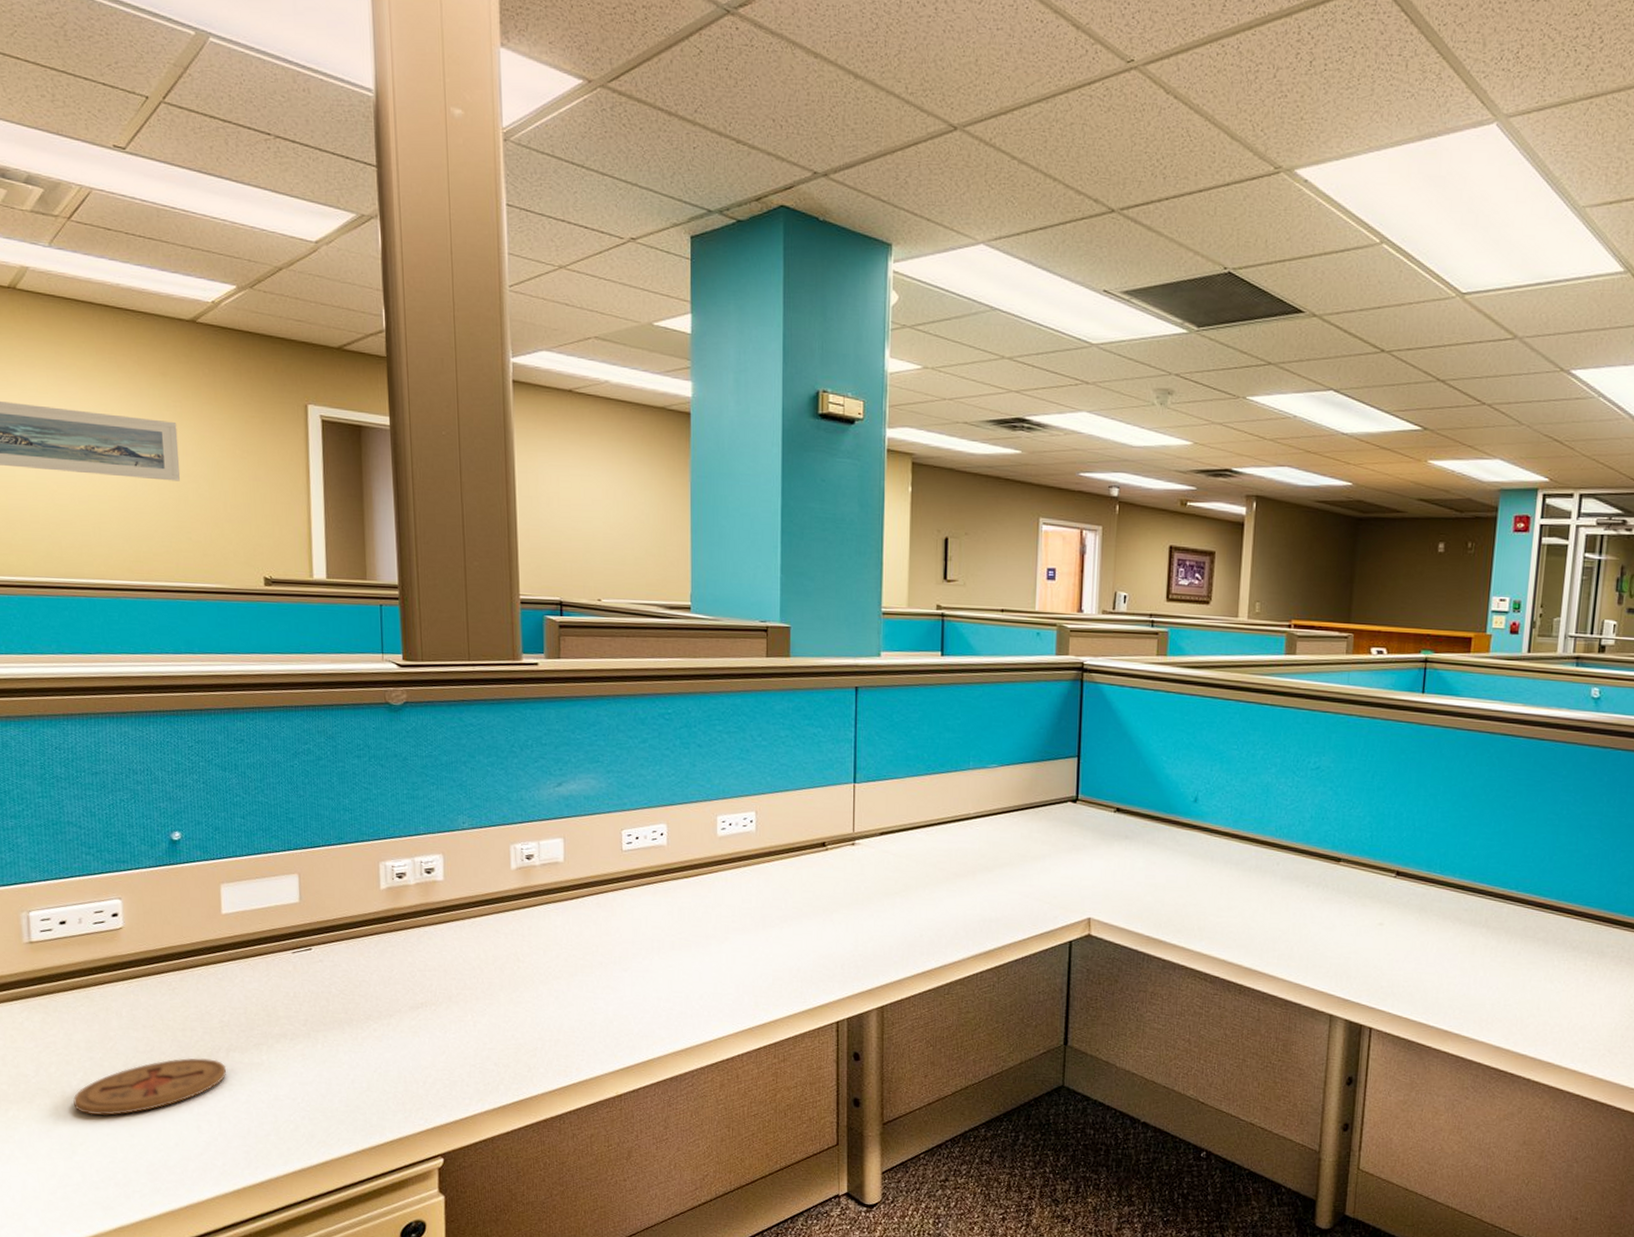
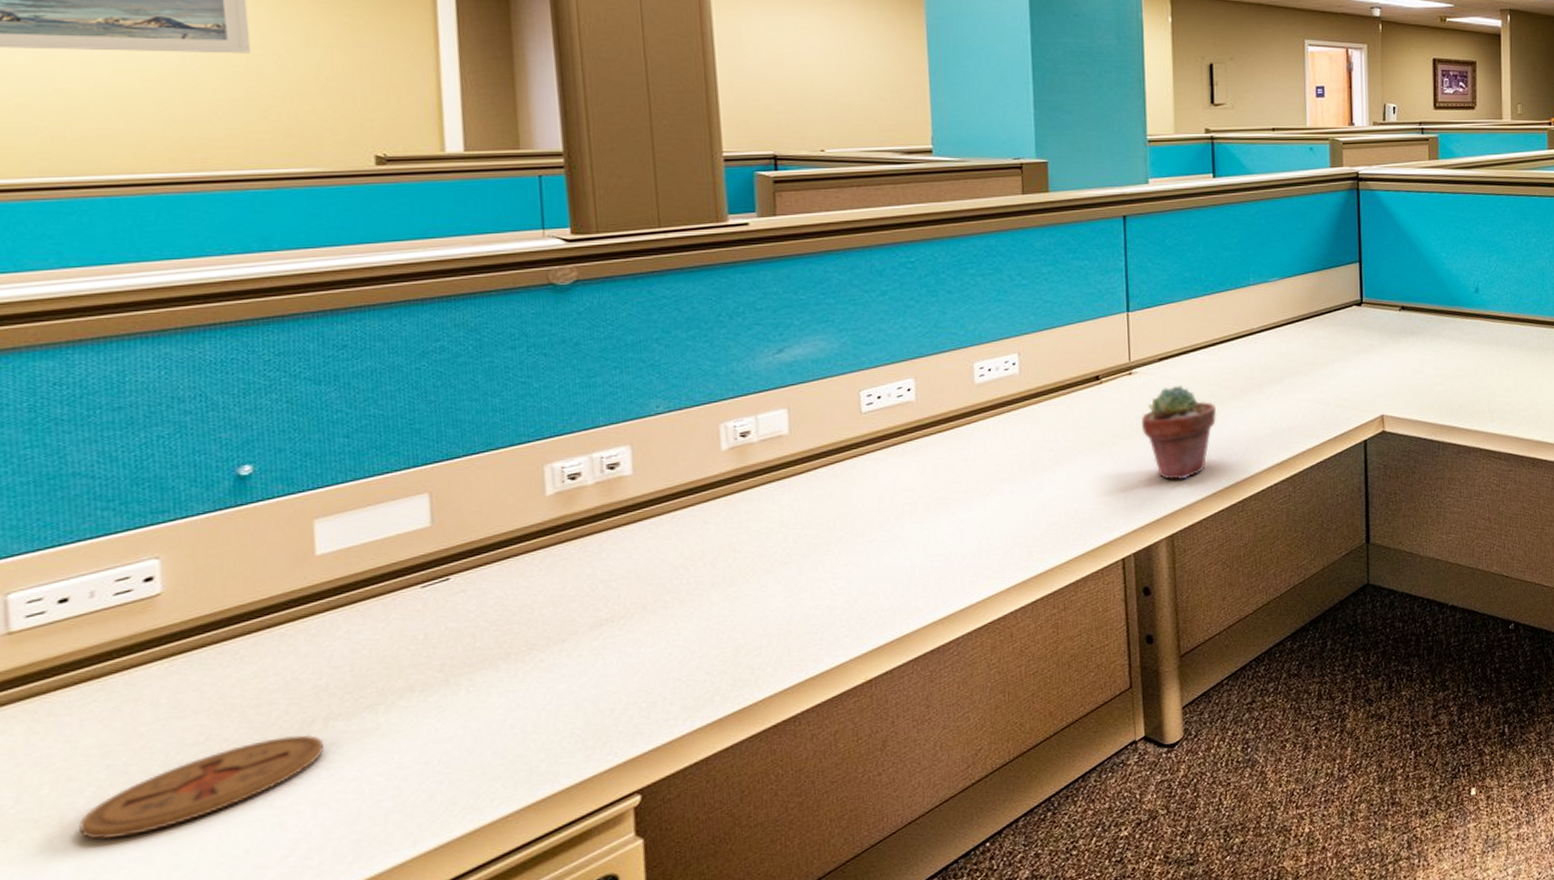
potted succulent: none [861,861,931,955] -> present [1142,385,1217,480]

